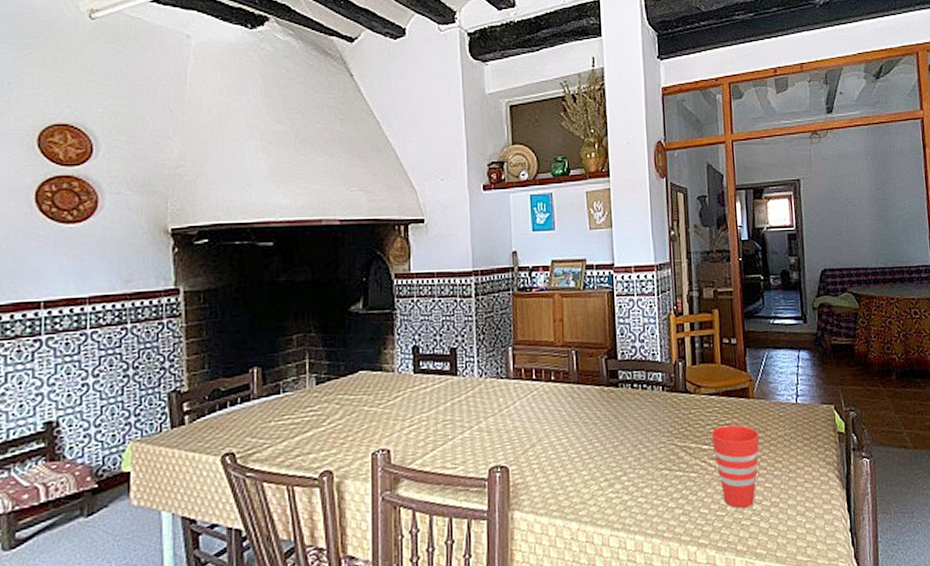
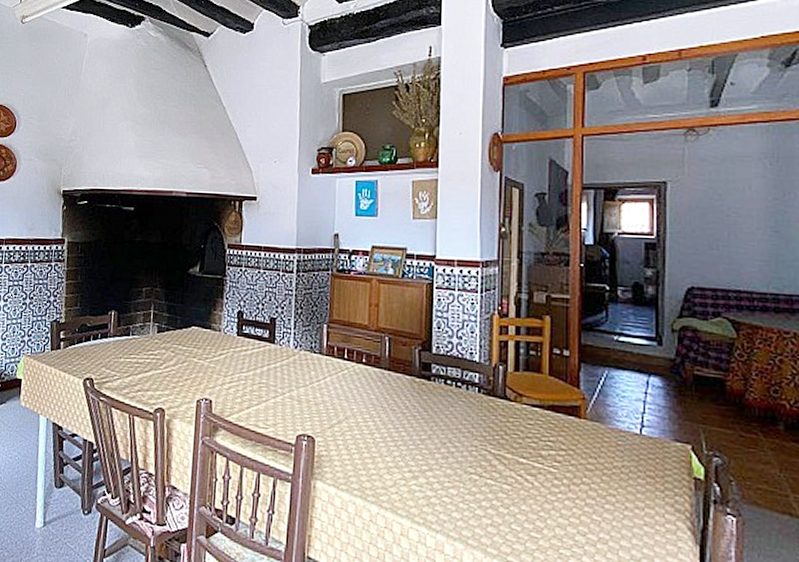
cup: present [711,425,760,508] -> none [530,441,590,537]

